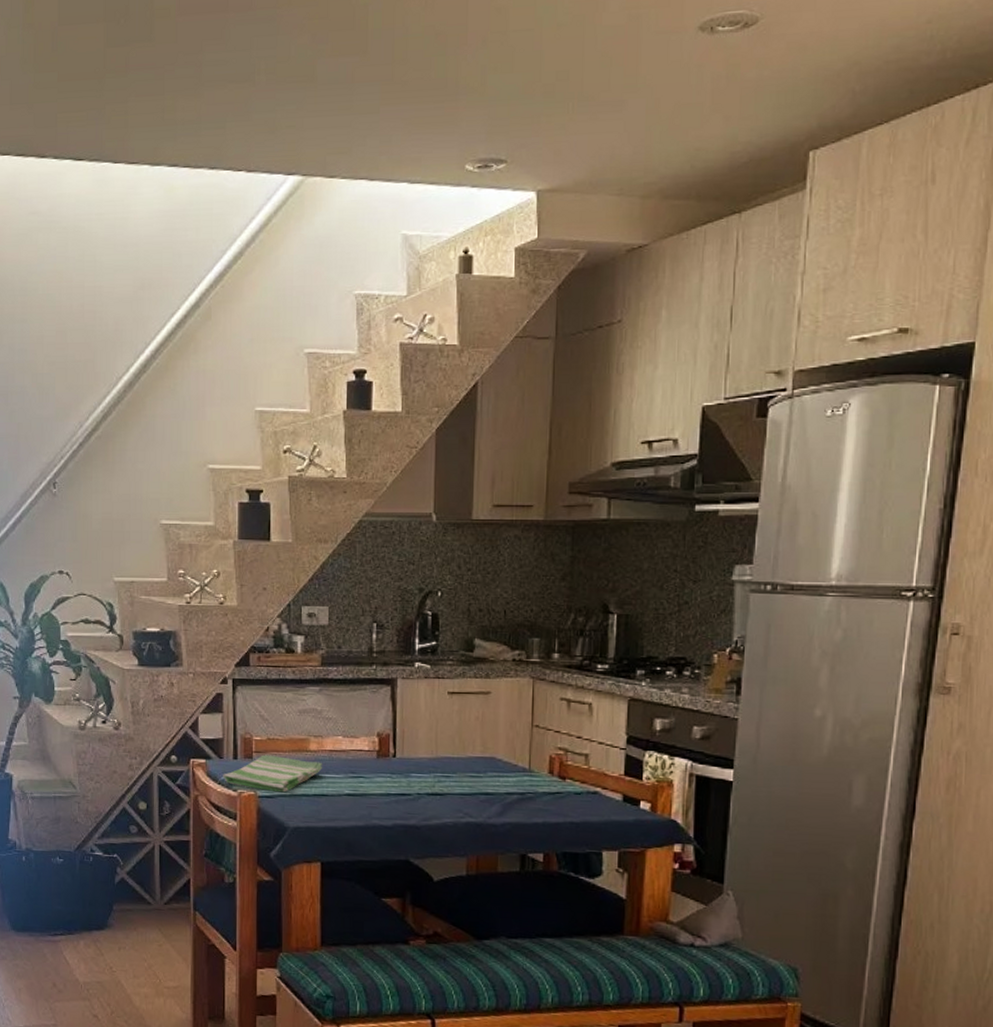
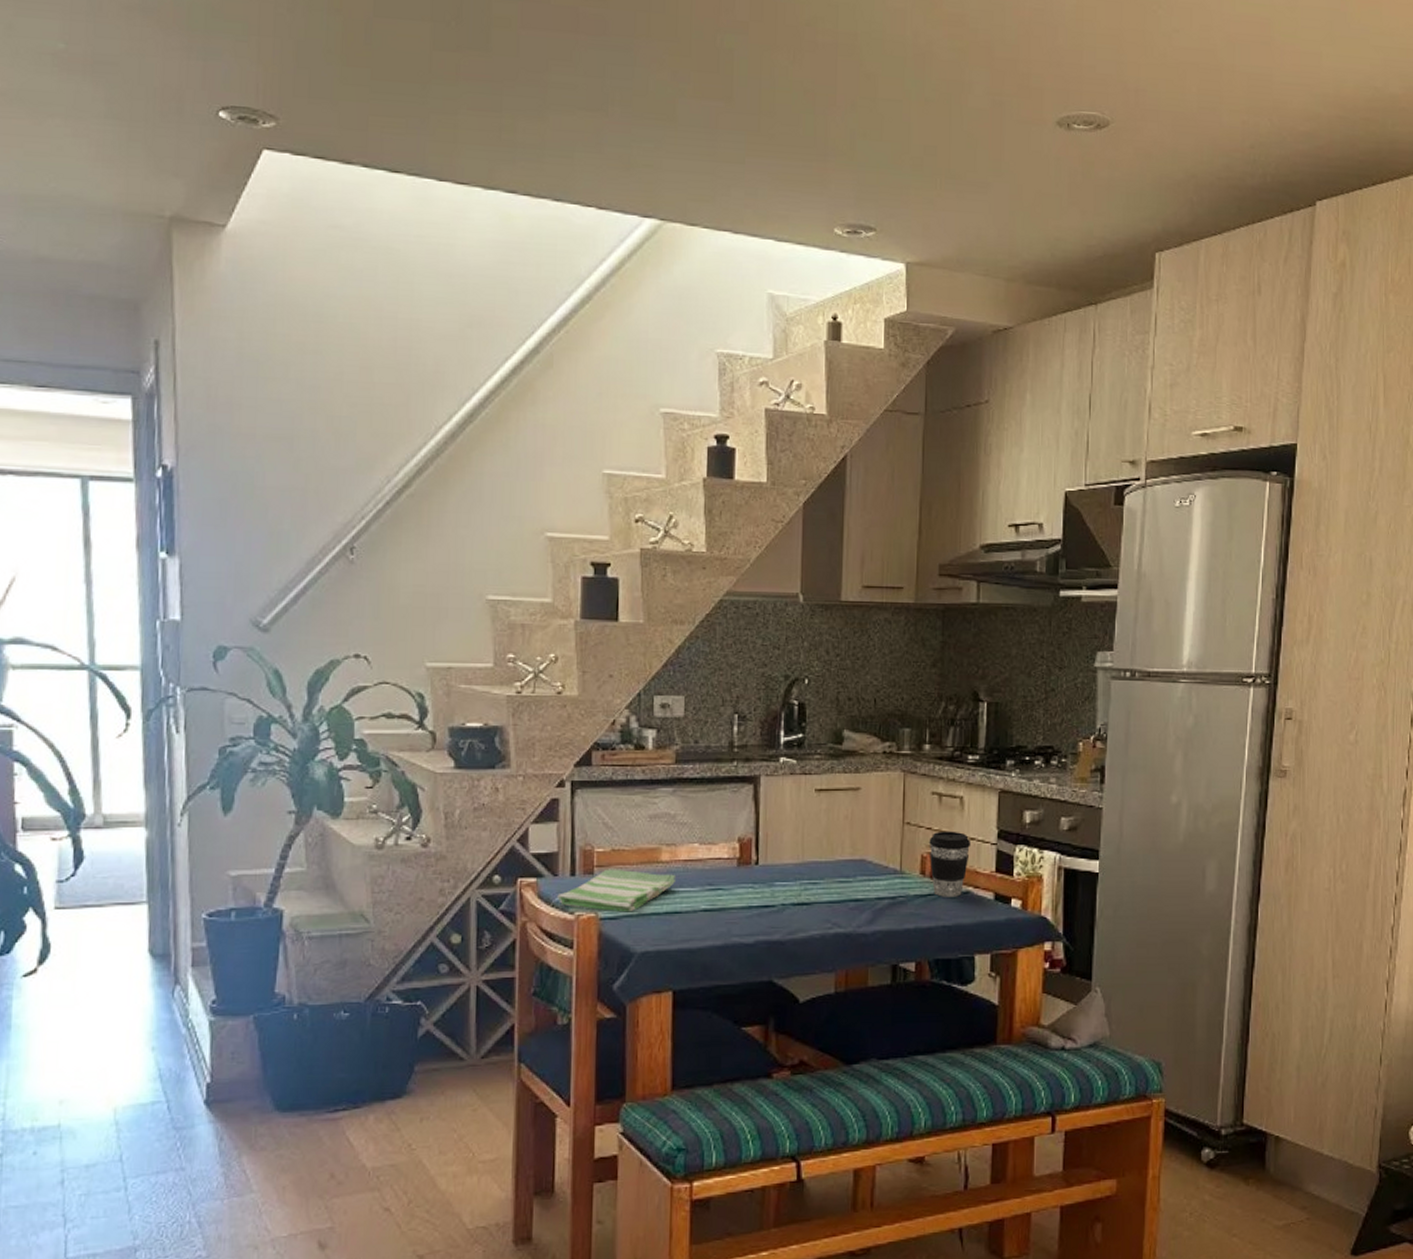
coffee cup: none [557,734,600,796] -> present [929,831,971,897]

